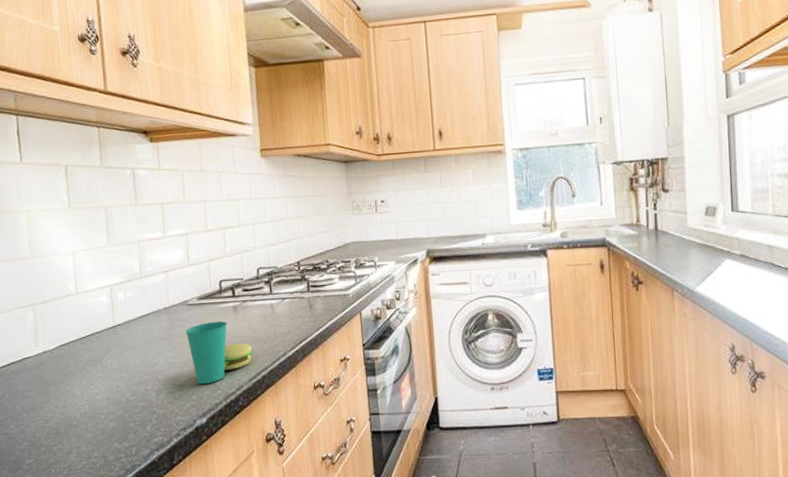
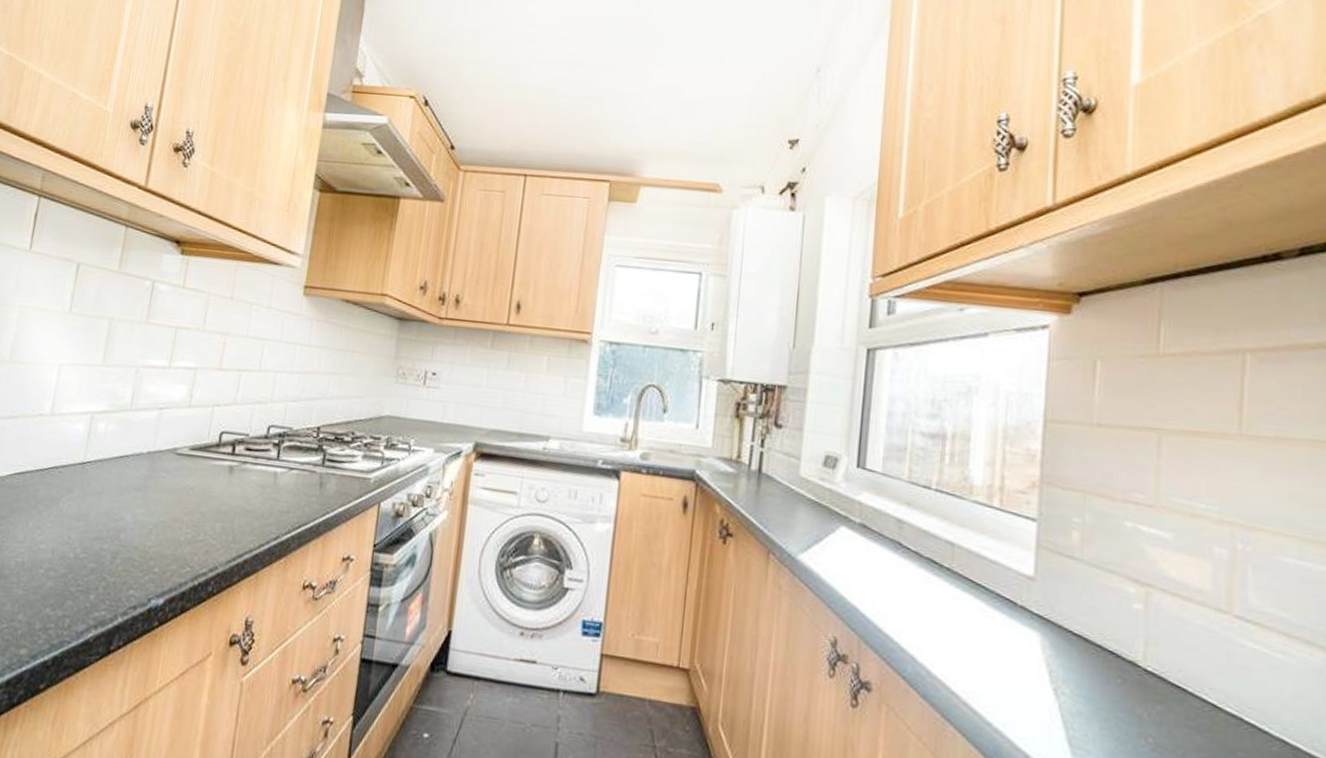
cup: present [185,321,254,385] -> none [163,479,241,557]

